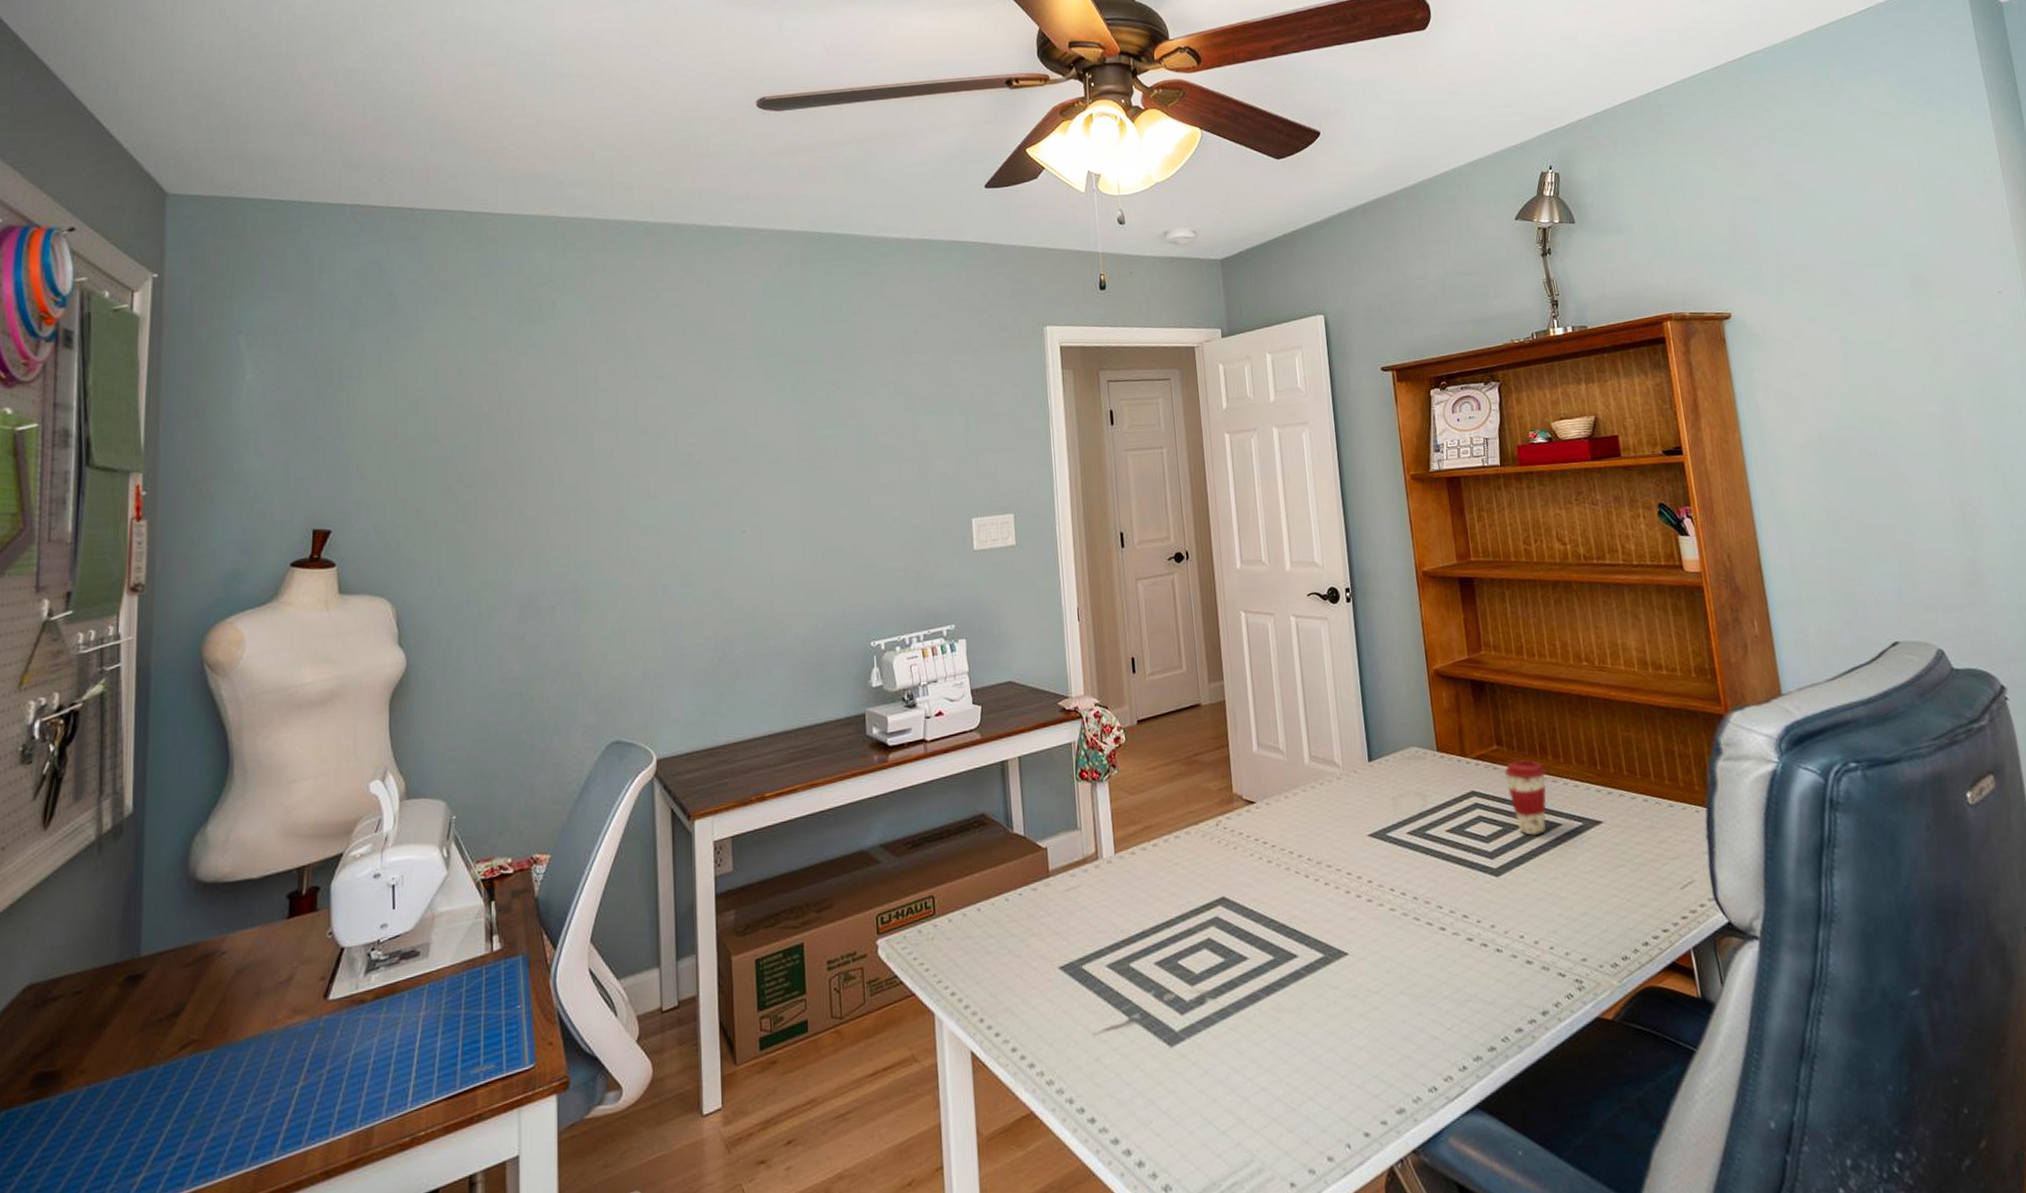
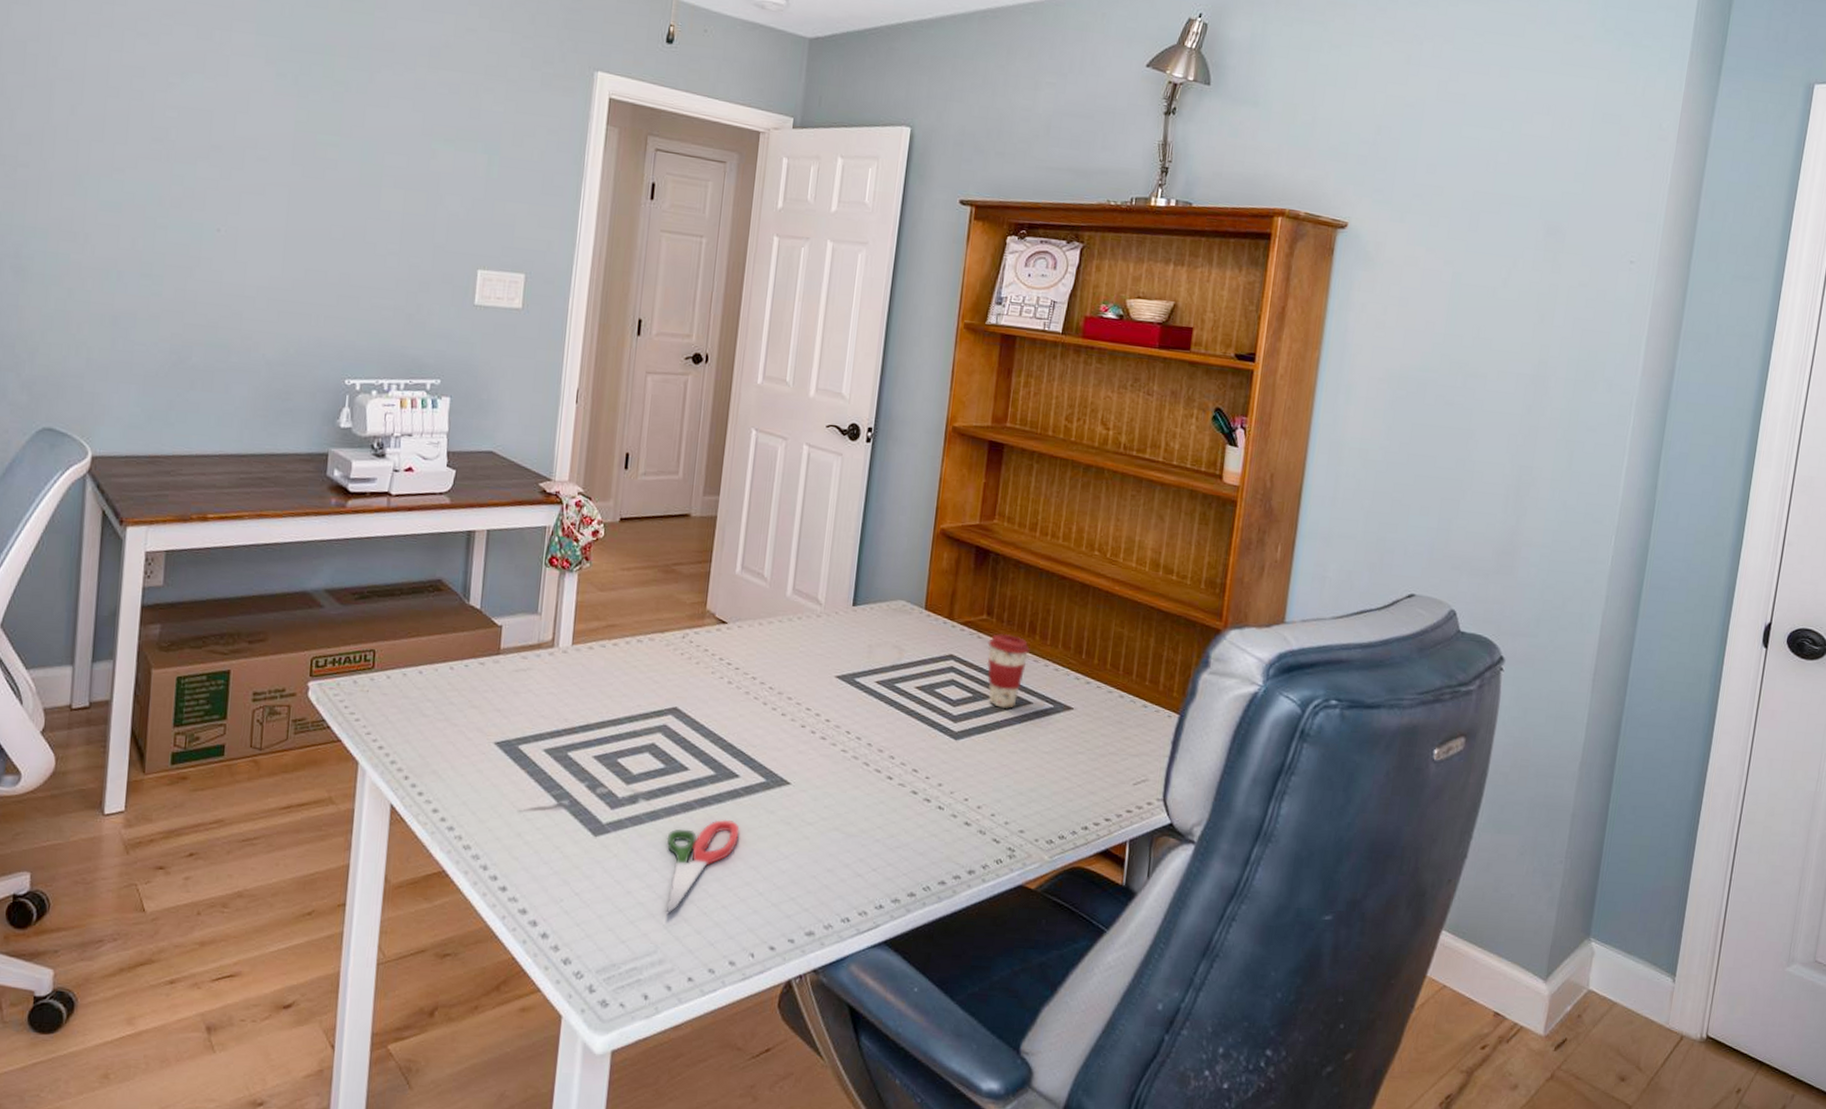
scissors: none [1240,1003,1310,1118] -> present [665,819,740,914]

